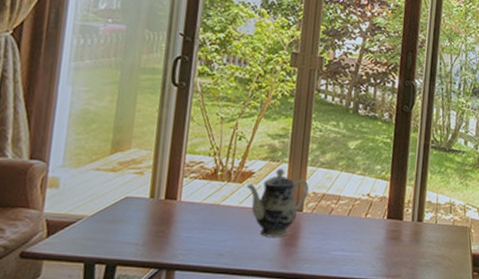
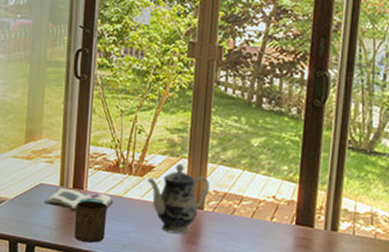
book: none [130,199,209,223] -> present [44,187,113,211]
cup: none [164,210,203,255] -> present [74,200,108,243]

